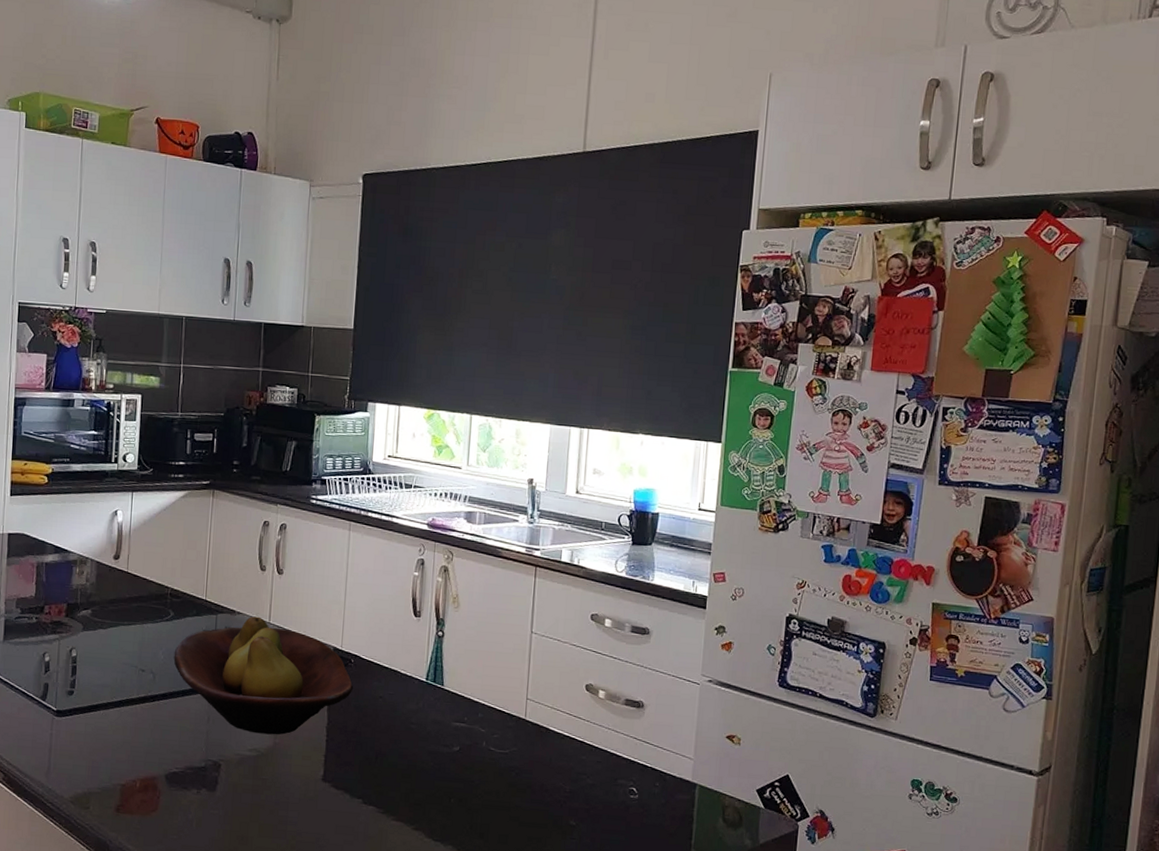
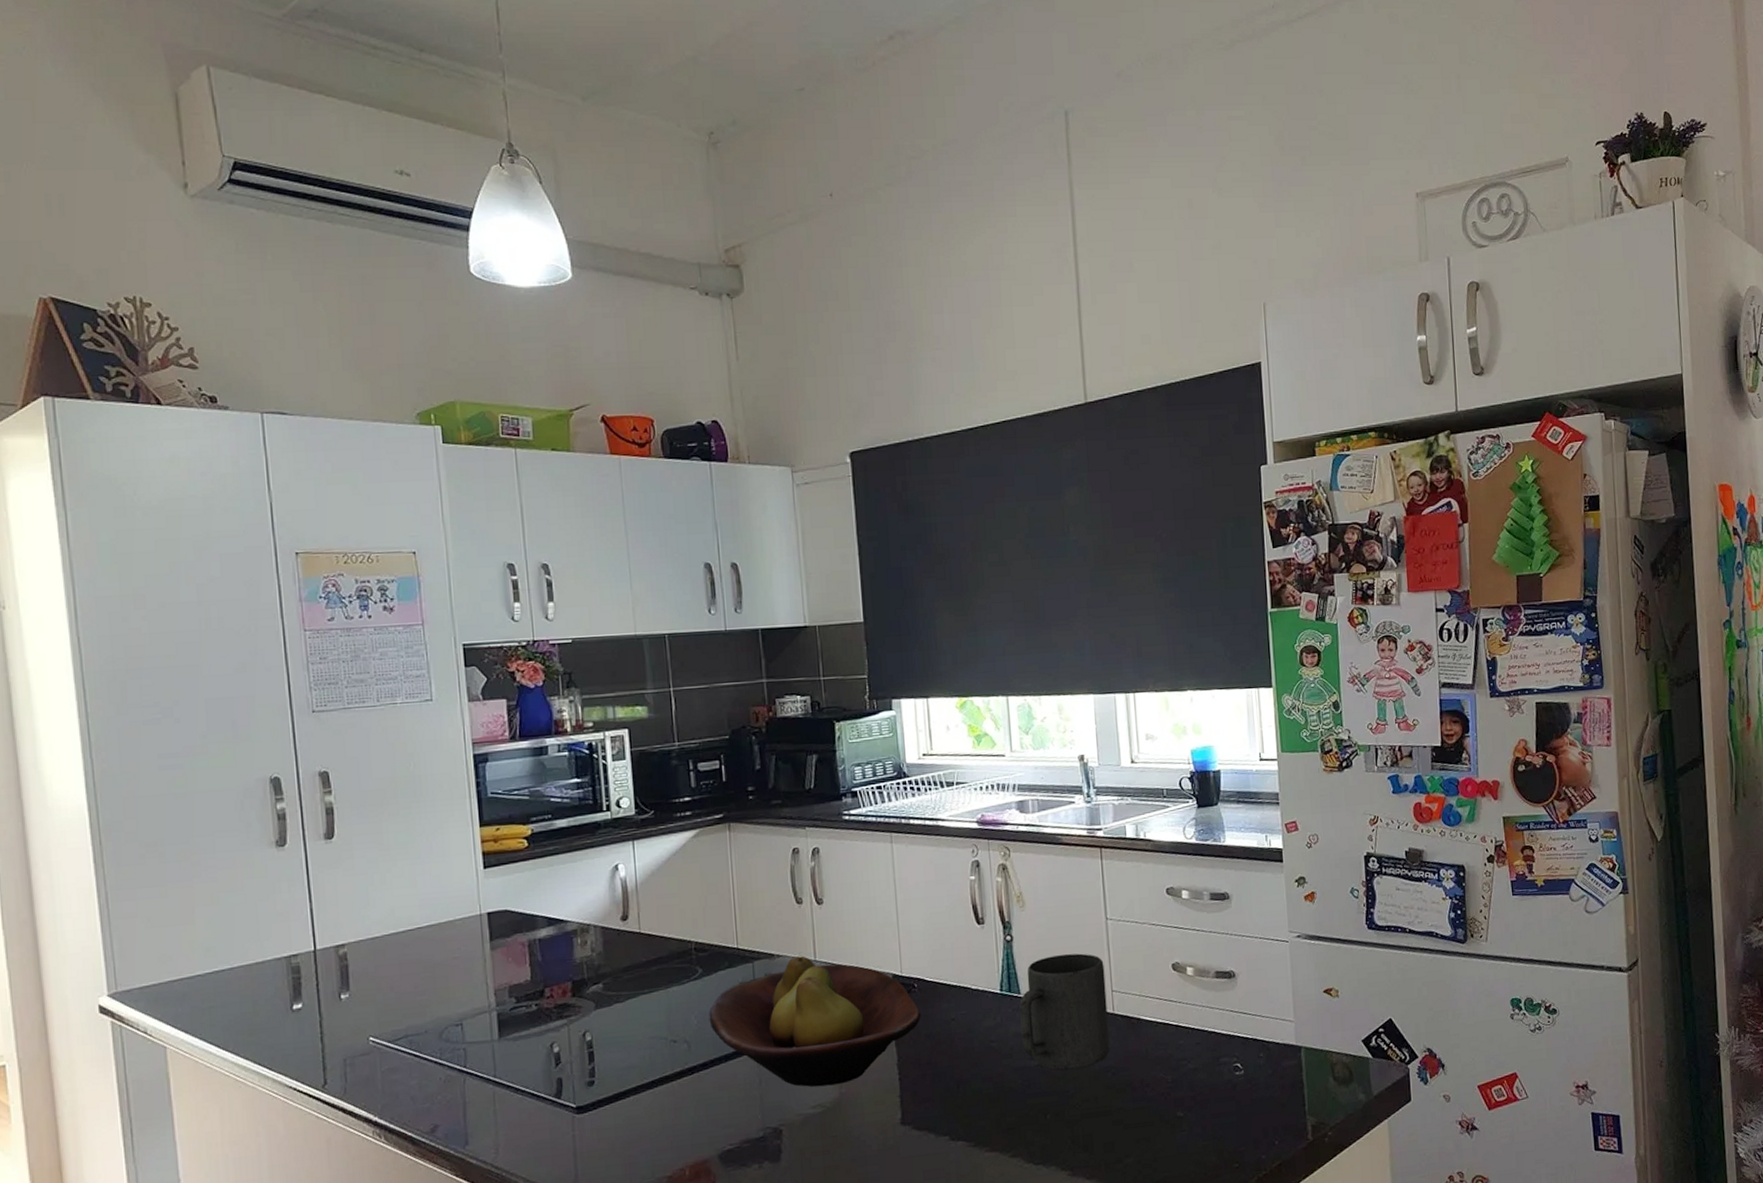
mug: none [438,657,523,764] -> present [1019,953,1110,1071]

